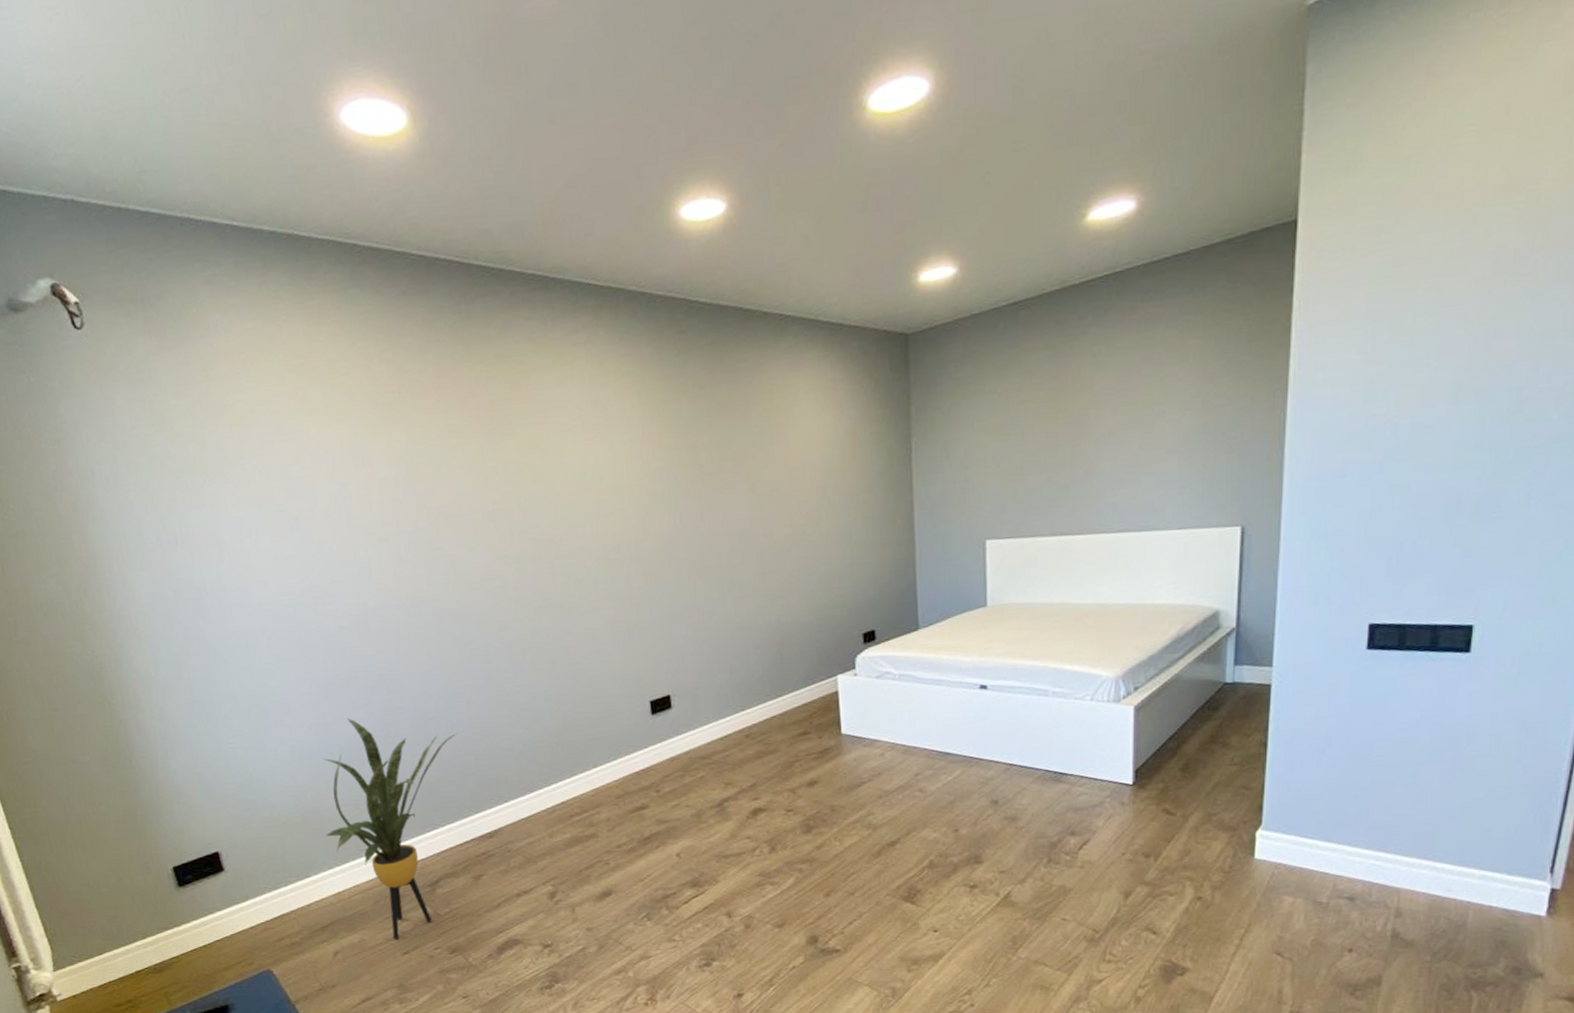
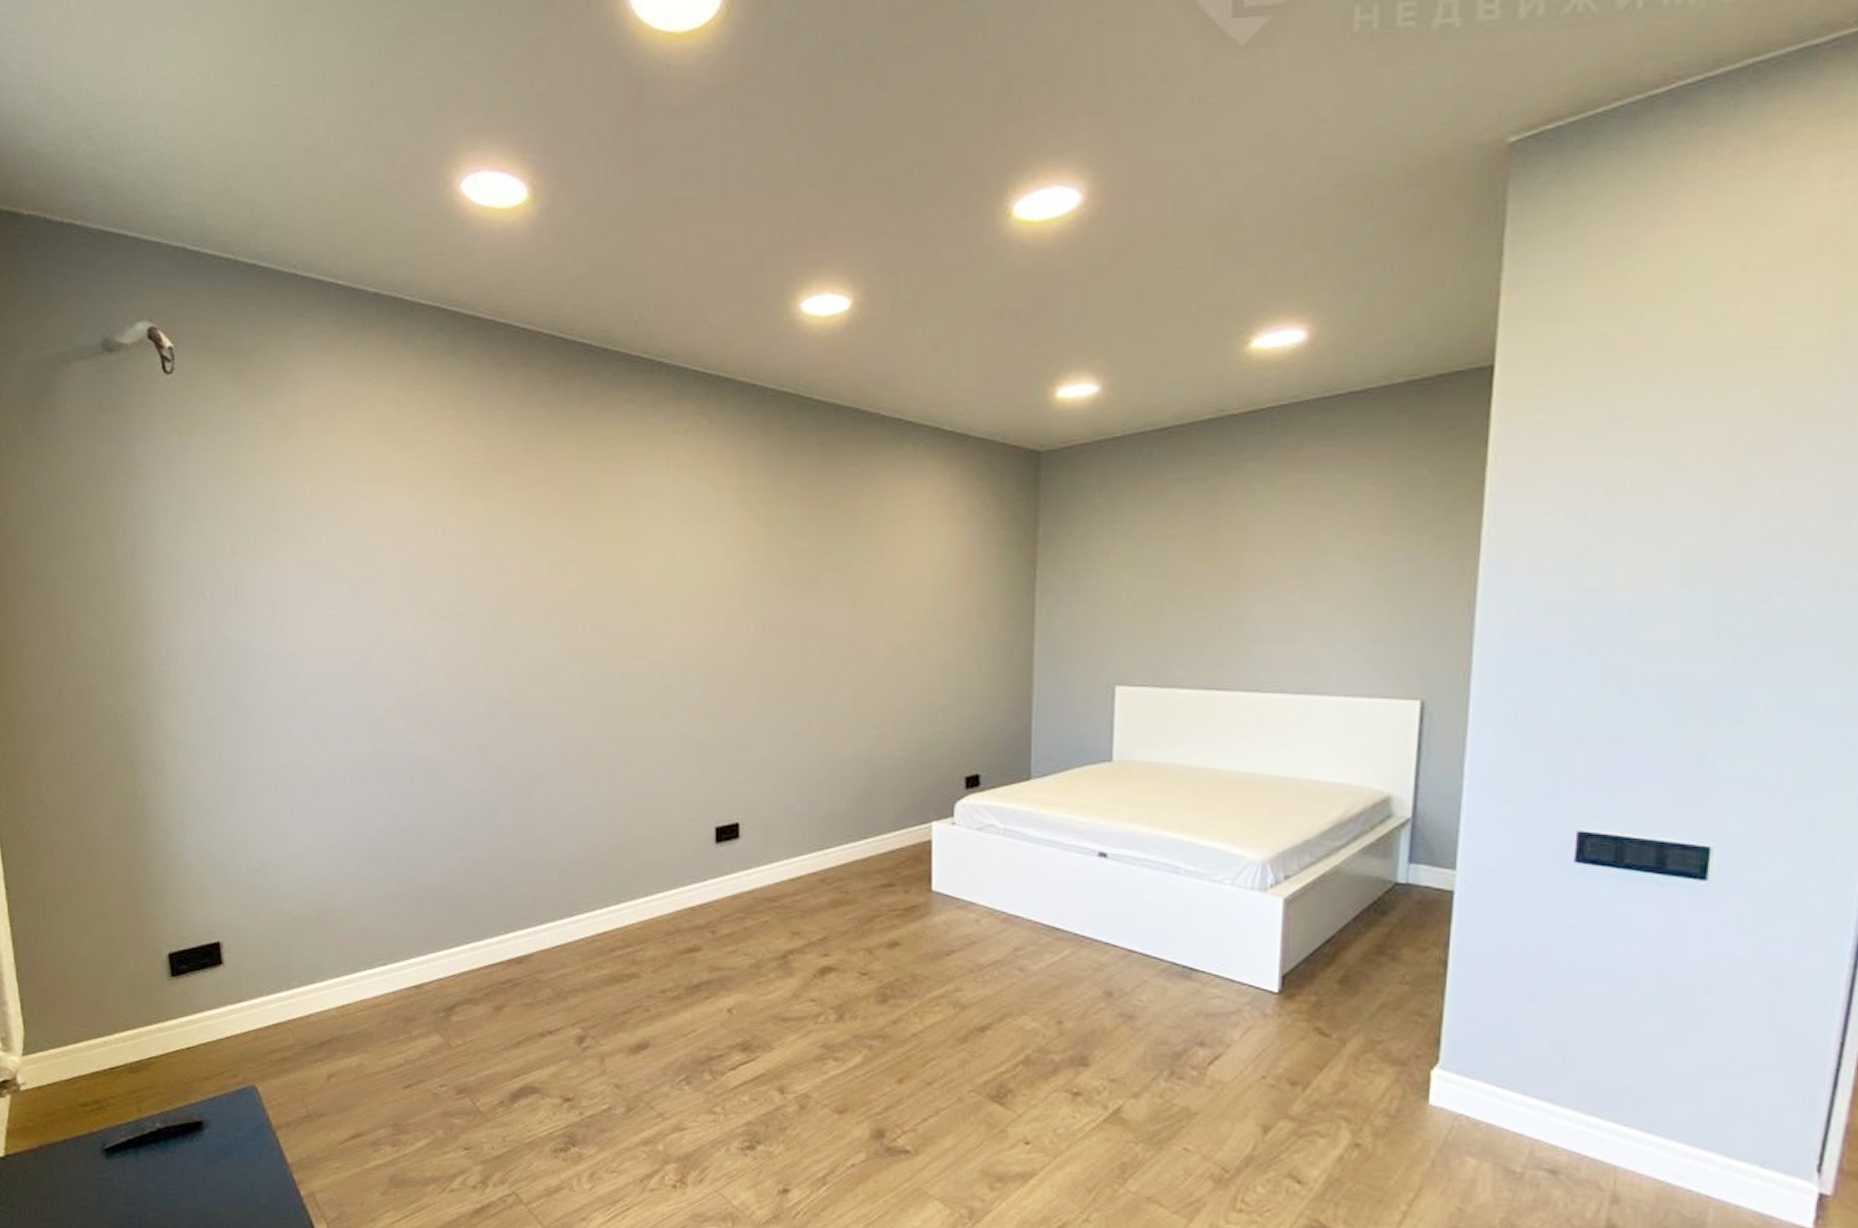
house plant: present [324,718,457,939] -> none [338,808,497,1069]

